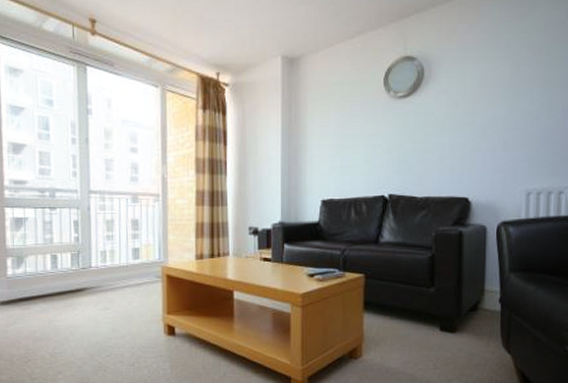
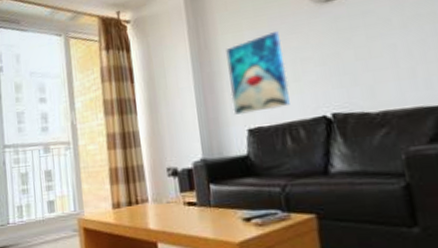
wall art: none [312,118,360,187] -> present [226,31,290,115]

